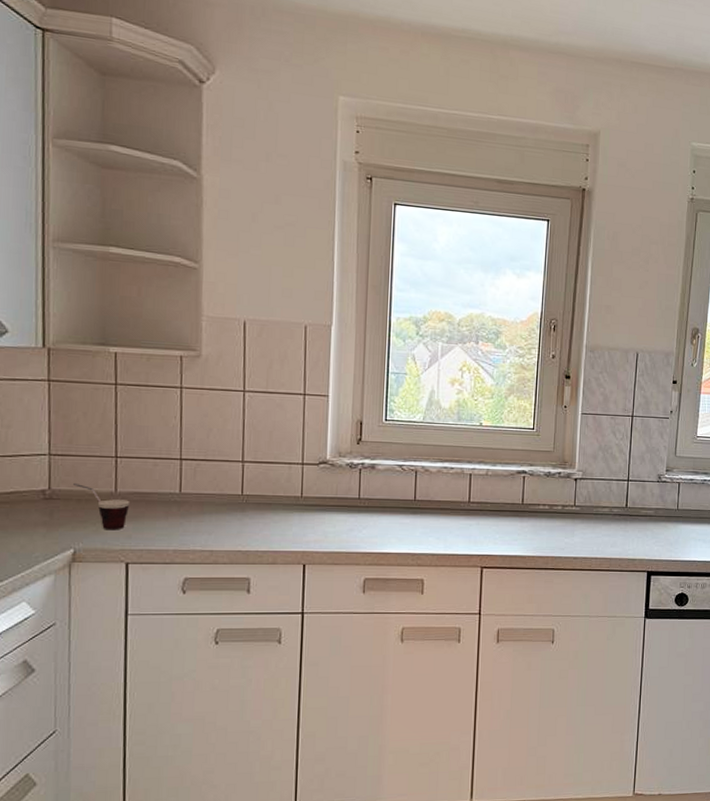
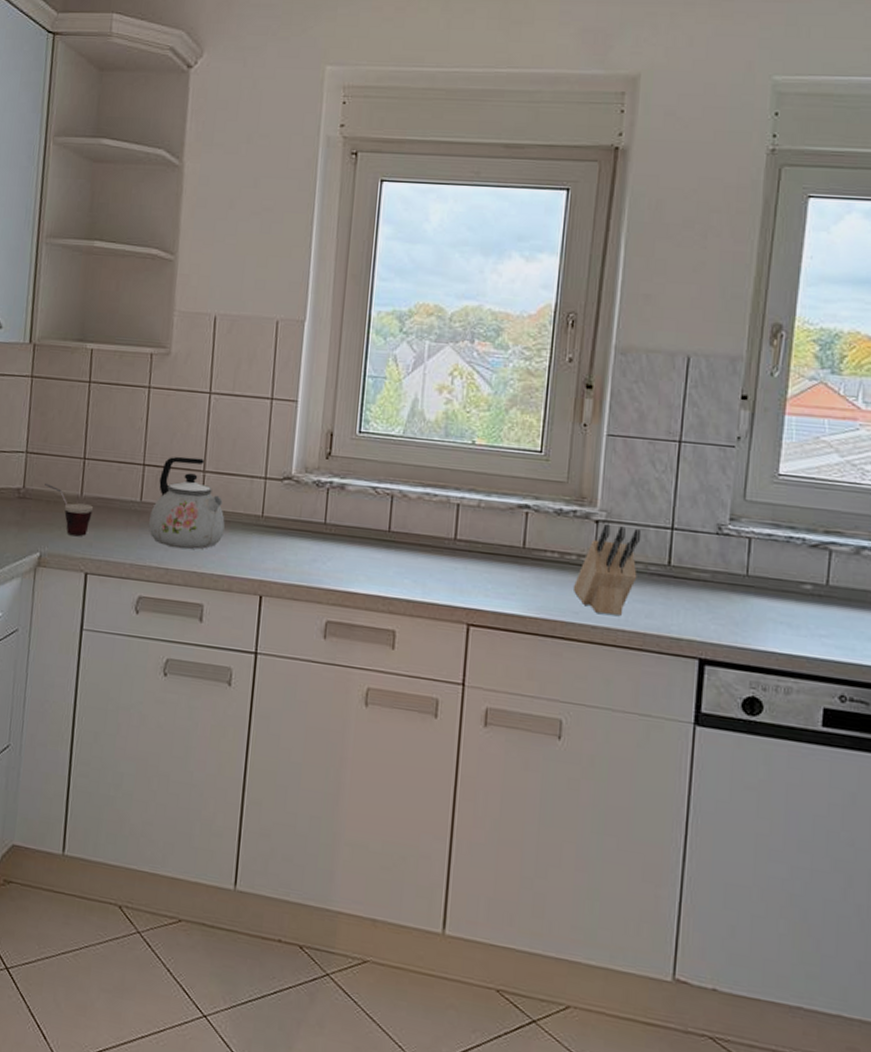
kettle: none [190,449,266,532] -> present [149,456,225,550]
knife block: none [559,480,607,547] -> present [572,523,642,615]

